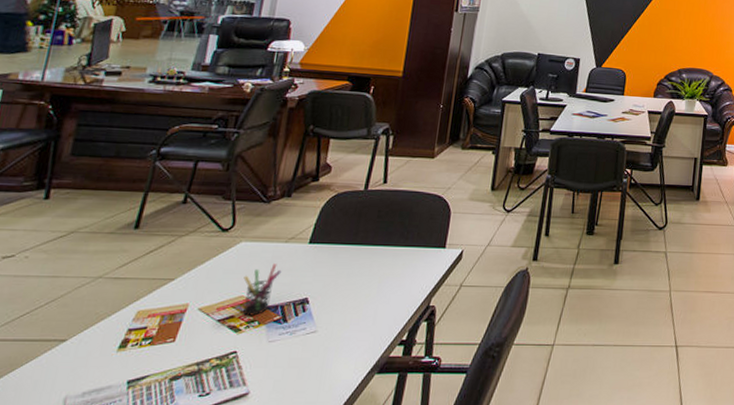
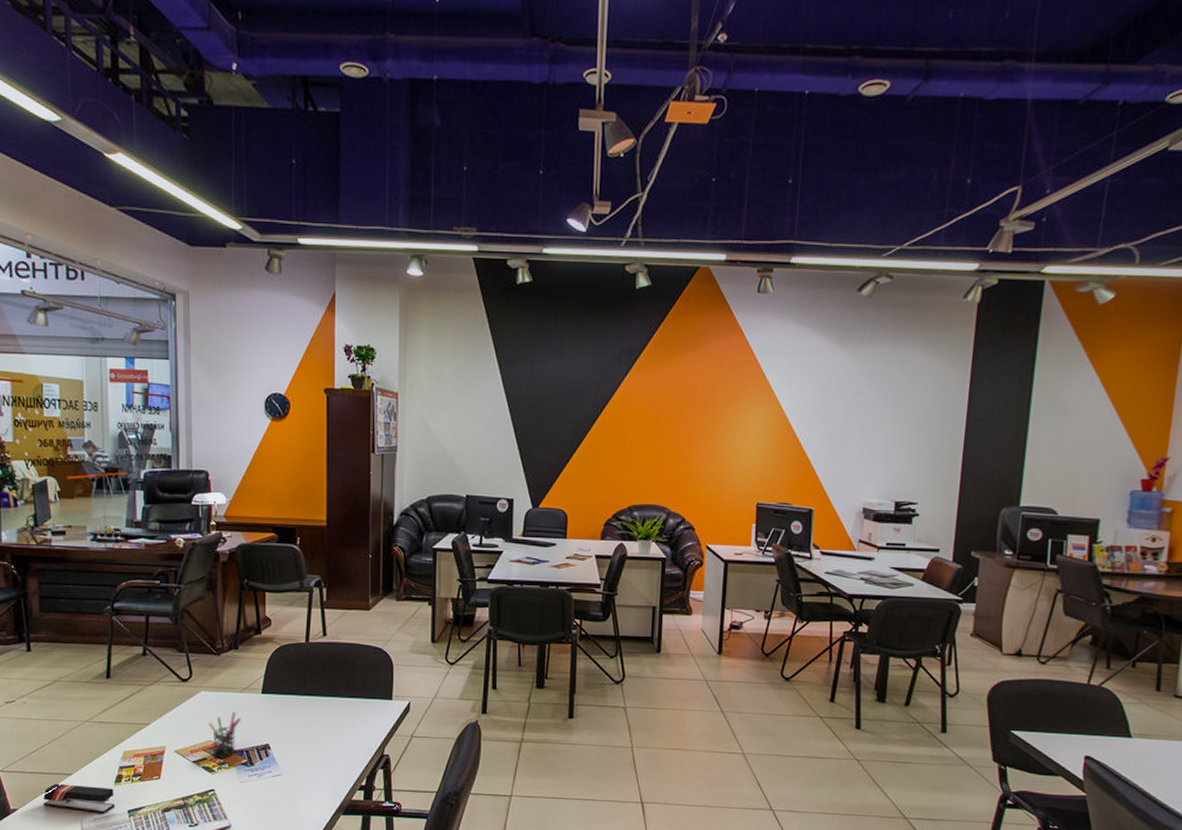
stapler: none [19,352,116,387] -> present [42,783,115,814]

